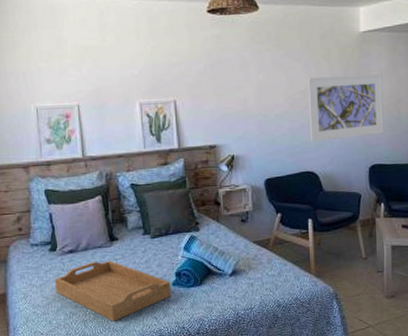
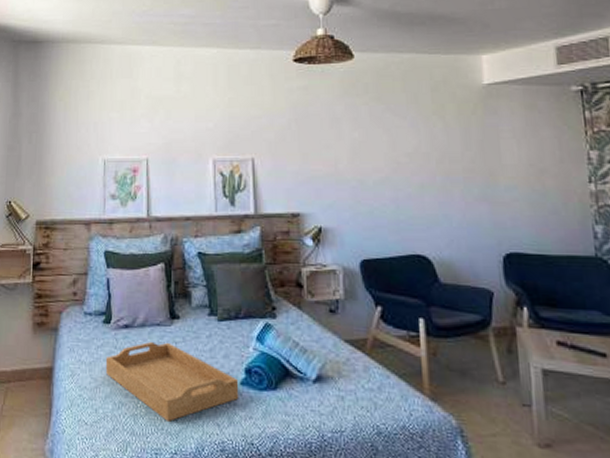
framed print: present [307,74,384,142] -> none [415,136,523,217]

